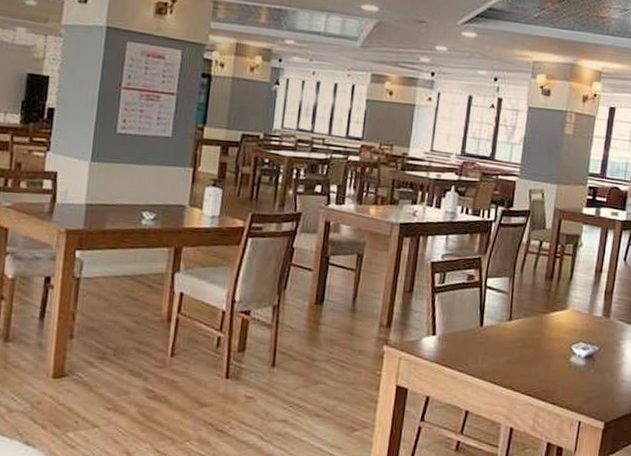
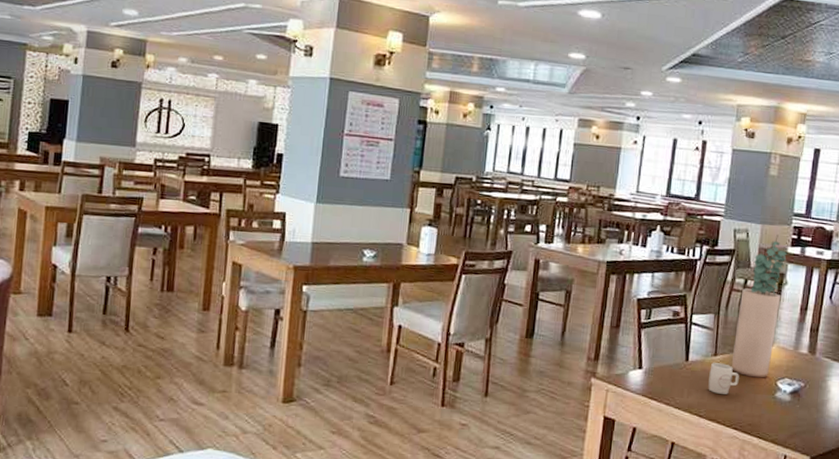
mug: none [503,327,534,361] -> present [708,362,739,395]
vase: none [526,194,582,343] -> present [731,234,787,378]

